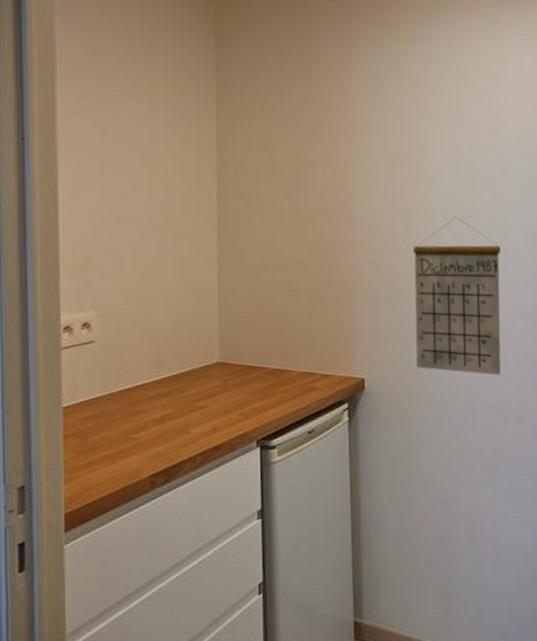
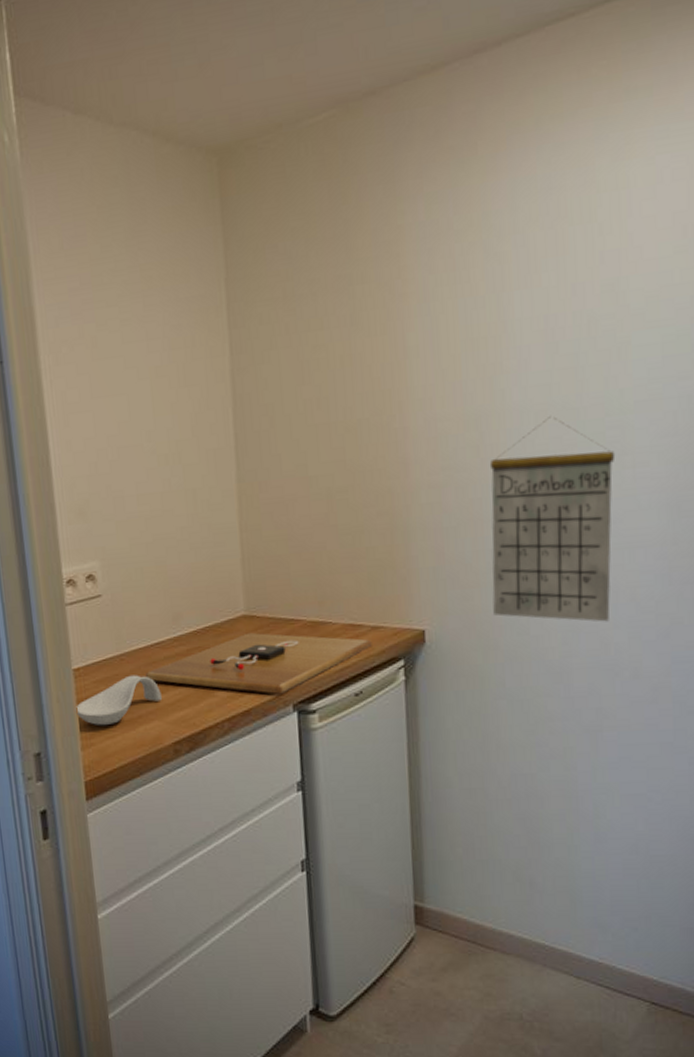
spoon rest: none [61,413,142,461] -> present [75,675,162,726]
cutting board: none [130,377,323,432] -> present [146,632,372,694]

